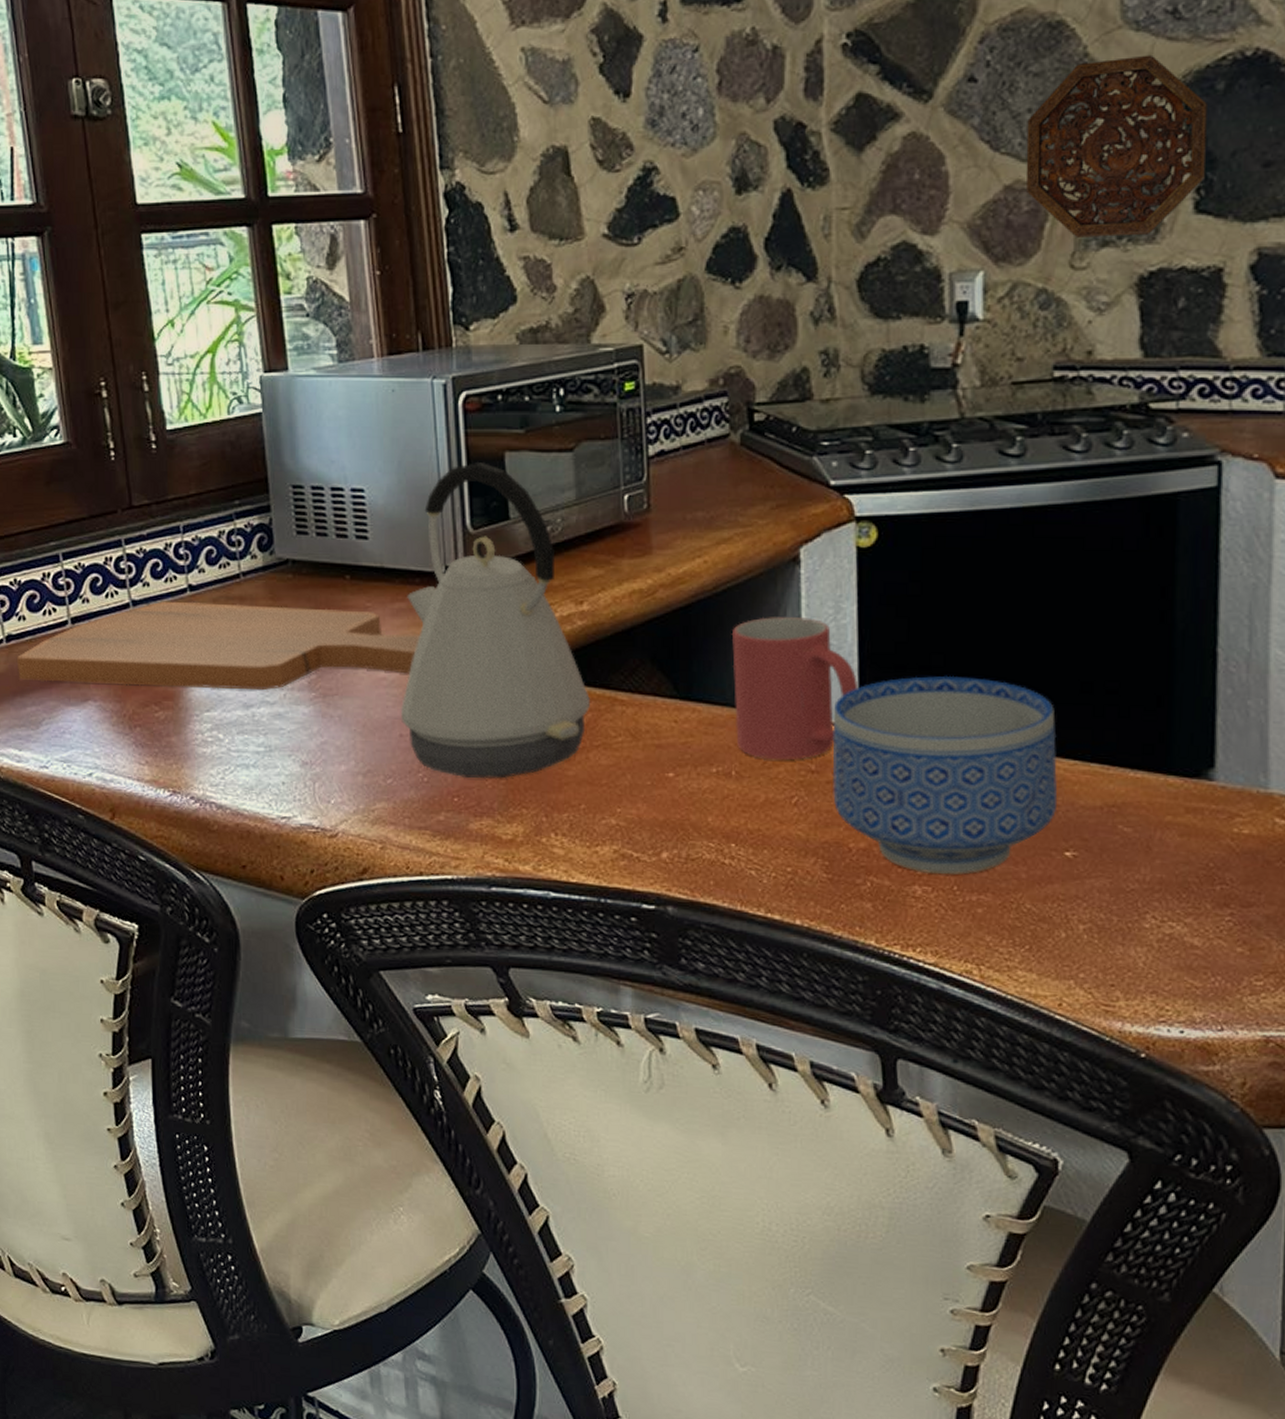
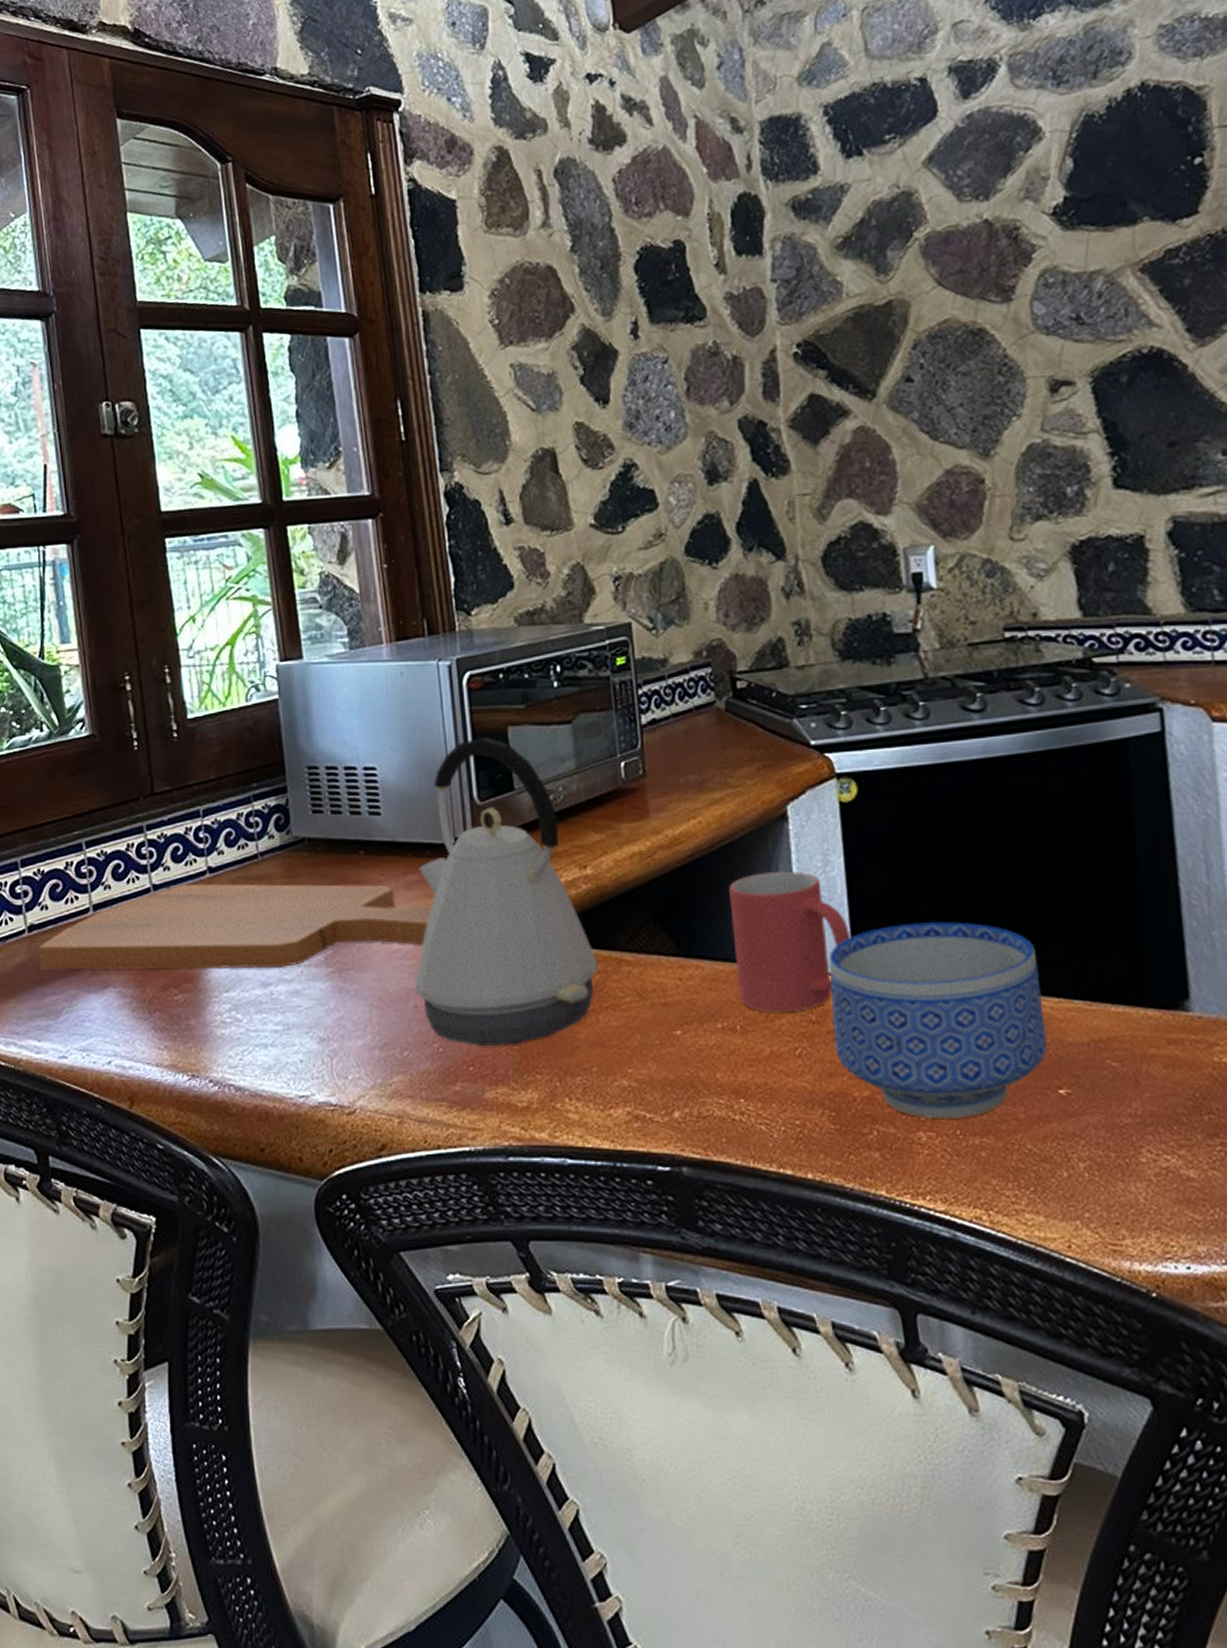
decorative platter: present [1025,54,1207,239] -> none [960,354,1119,514]

